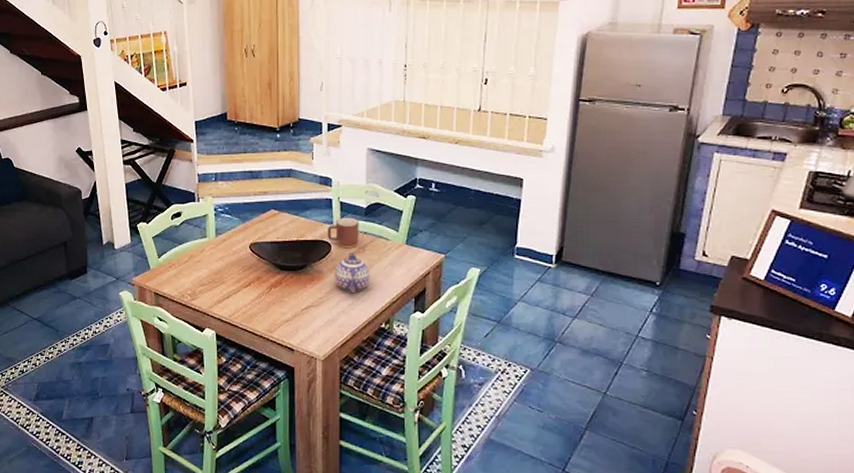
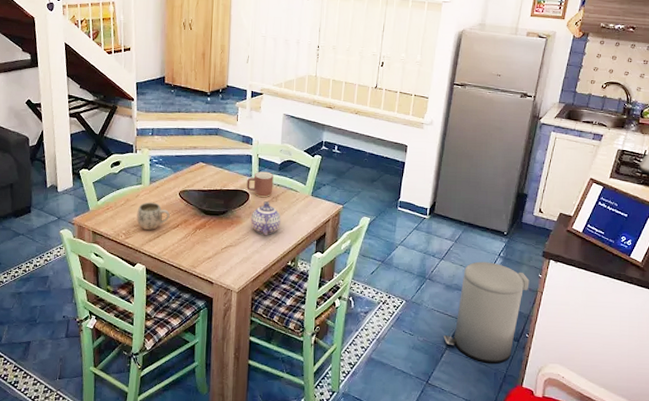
mug: none [203,257,240,290] -> present [136,202,170,231]
pedal bin: none [582,319,694,448] -> present [443,261,530,364]

